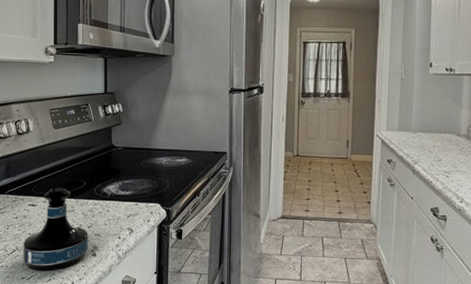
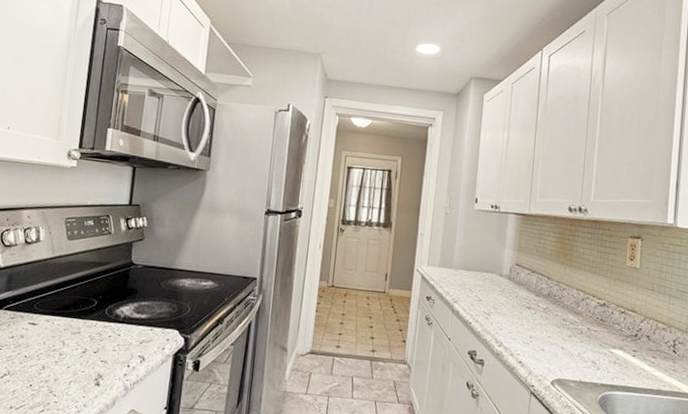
tequila bottle: present [23,187,88,271] -> none [14,305,94,401]

